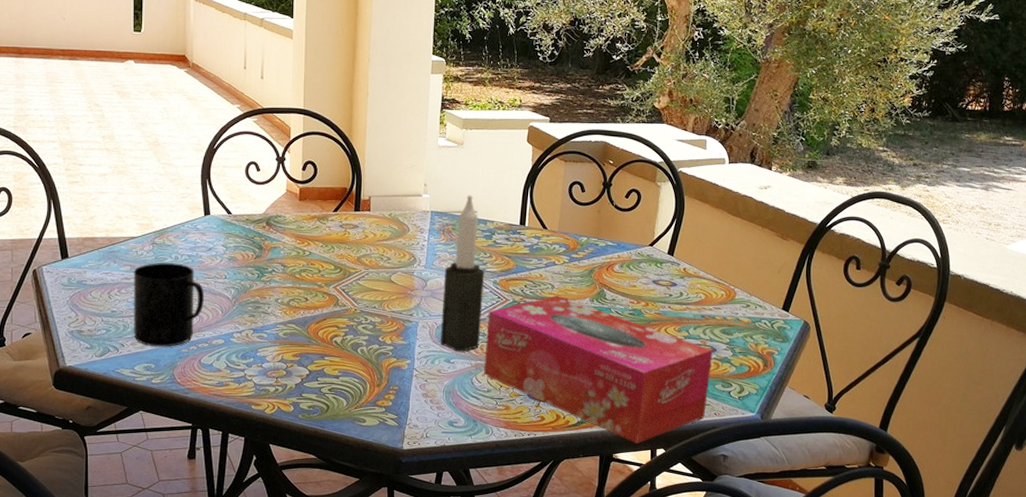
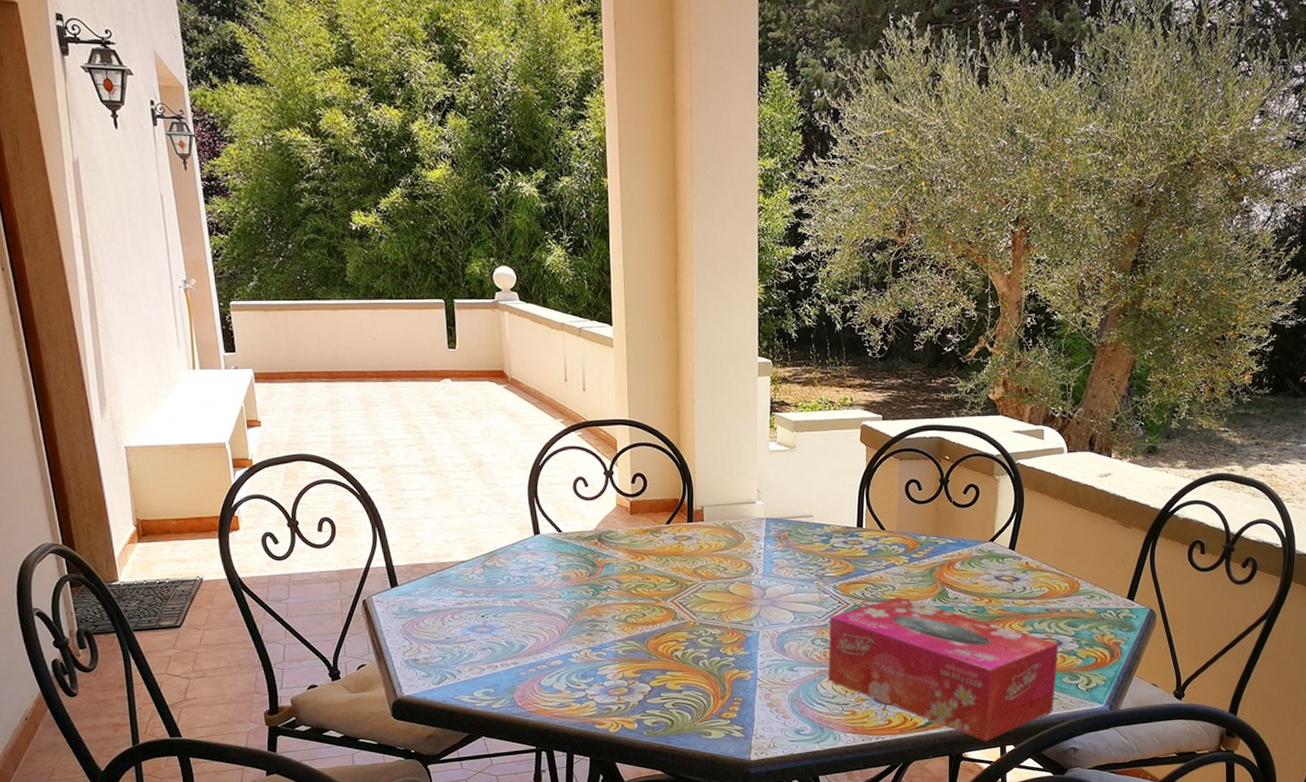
mug: present [133,263,205,347] -> none [465,585,540,672]
candle: present [440,195,485,352] -> none [782,499,824,659]

